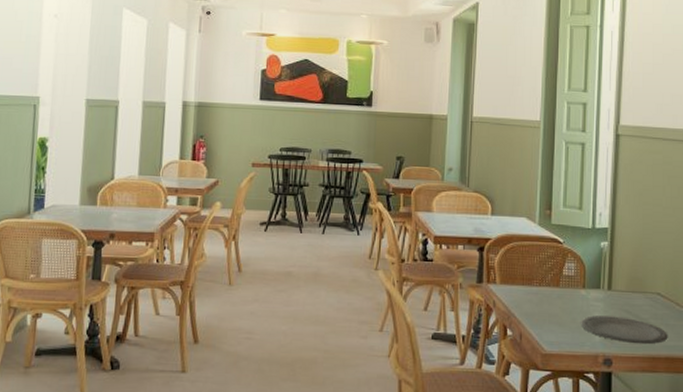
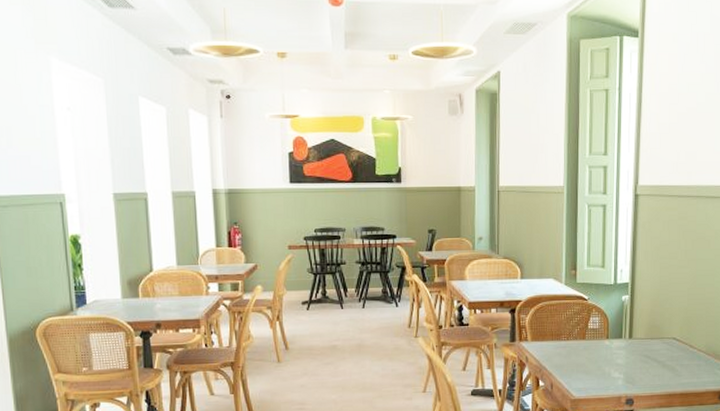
plate: present [581,315,668,345] -> none [605,361,683,384]

